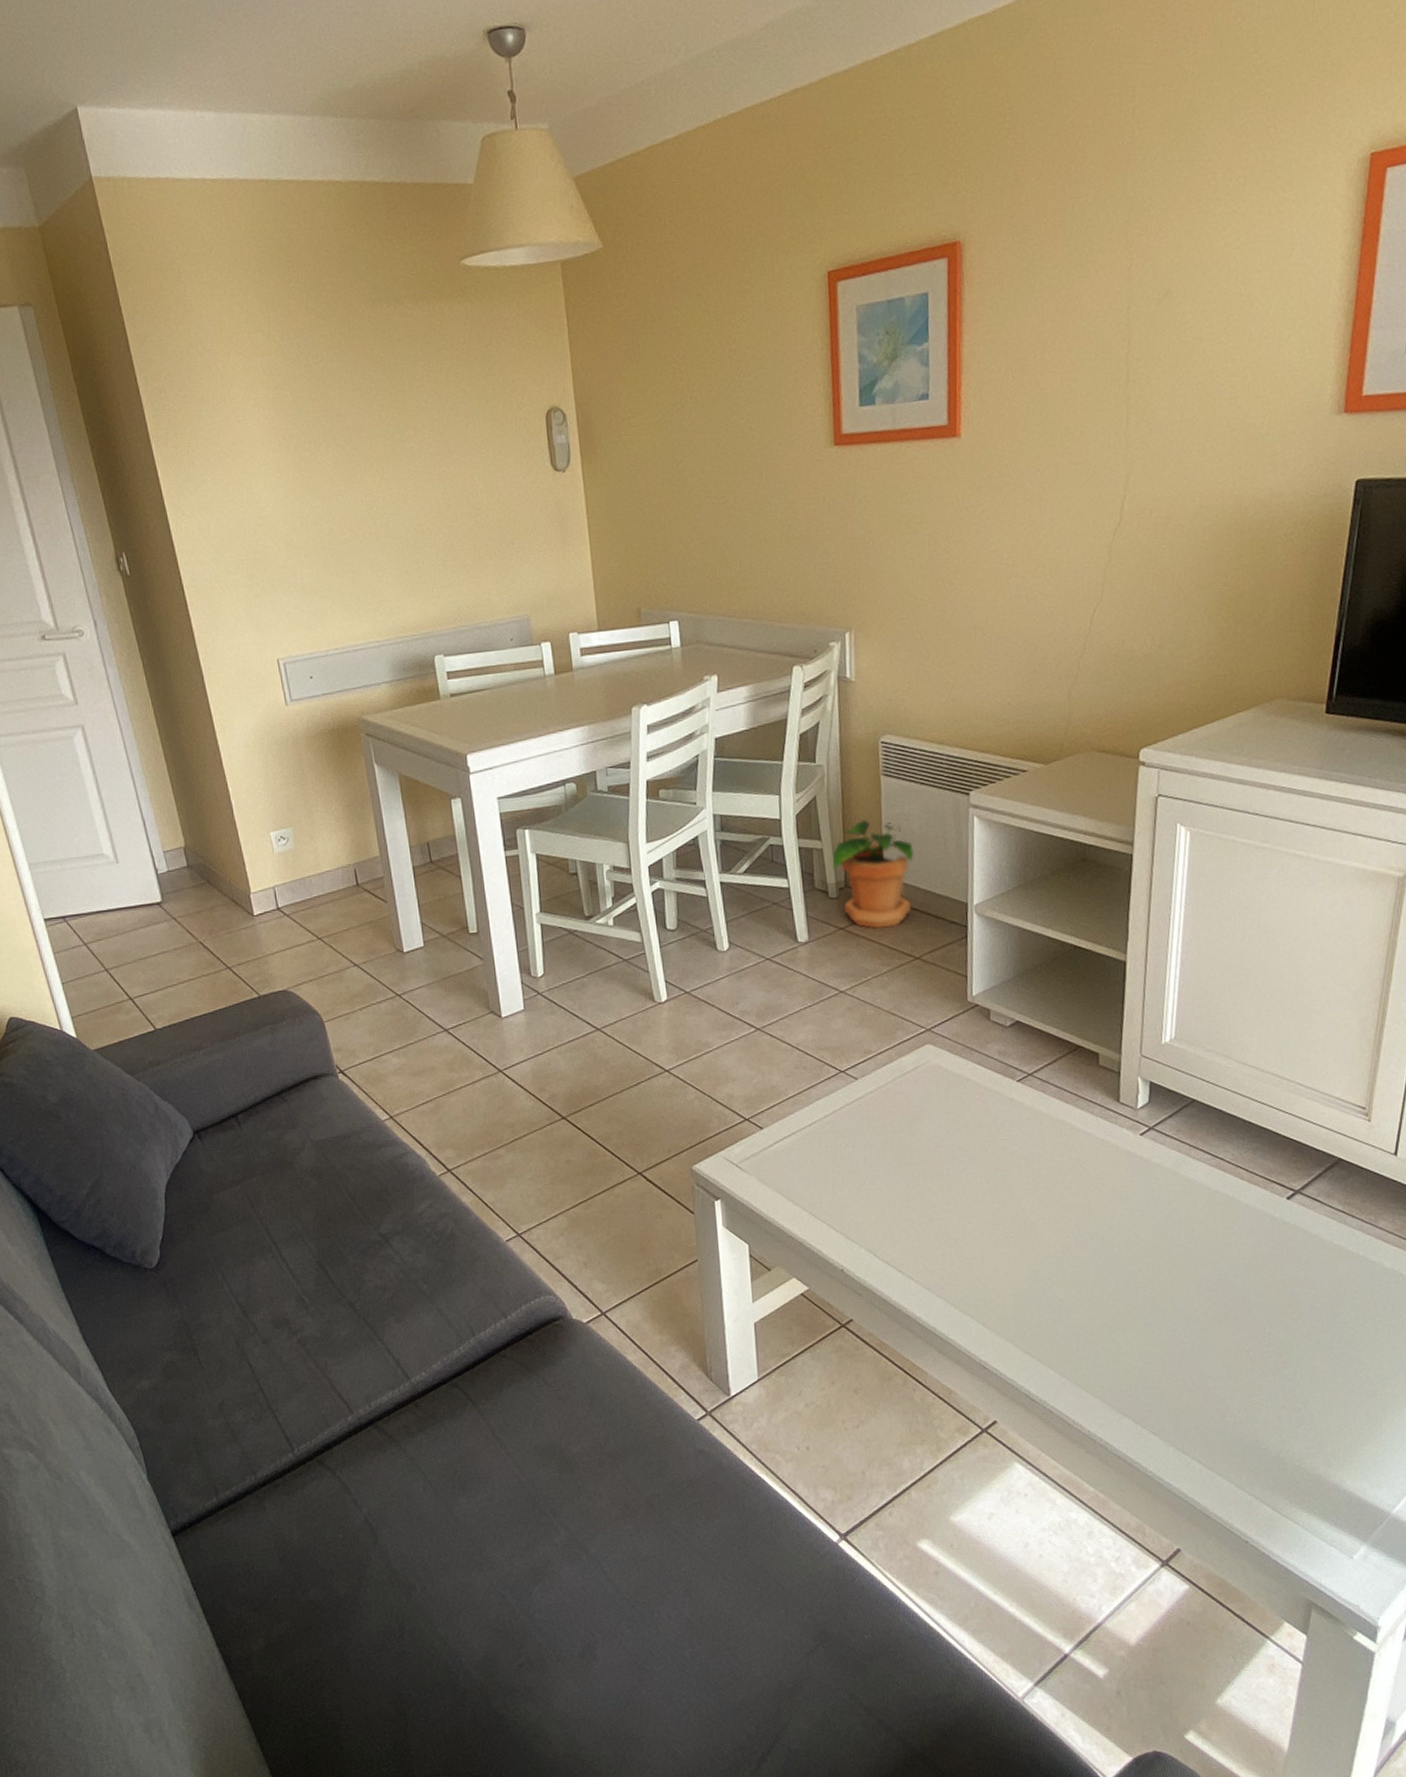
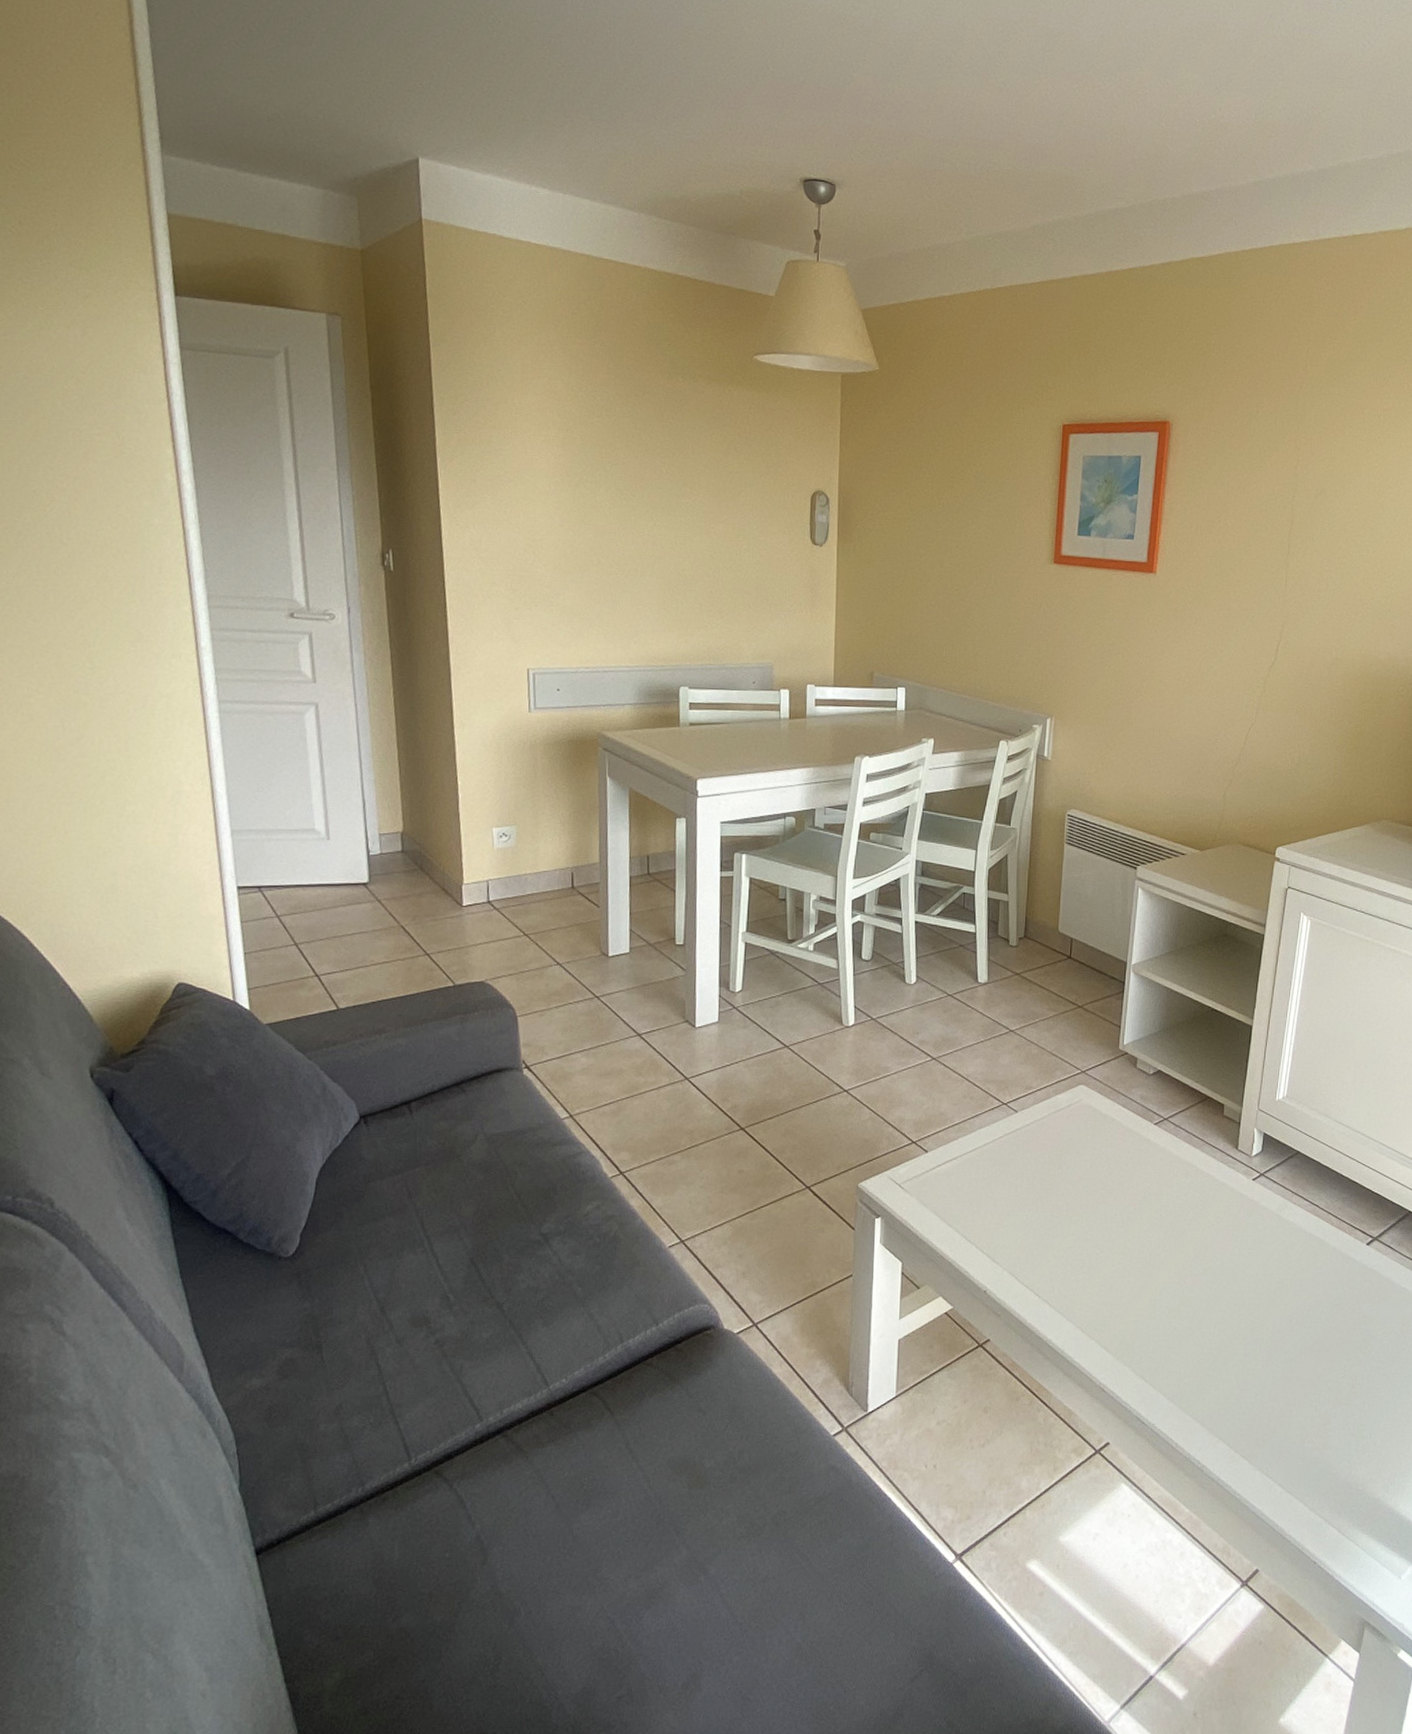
potted plant: present [832,819,914,929] -> none [1015,879,1086,977]

